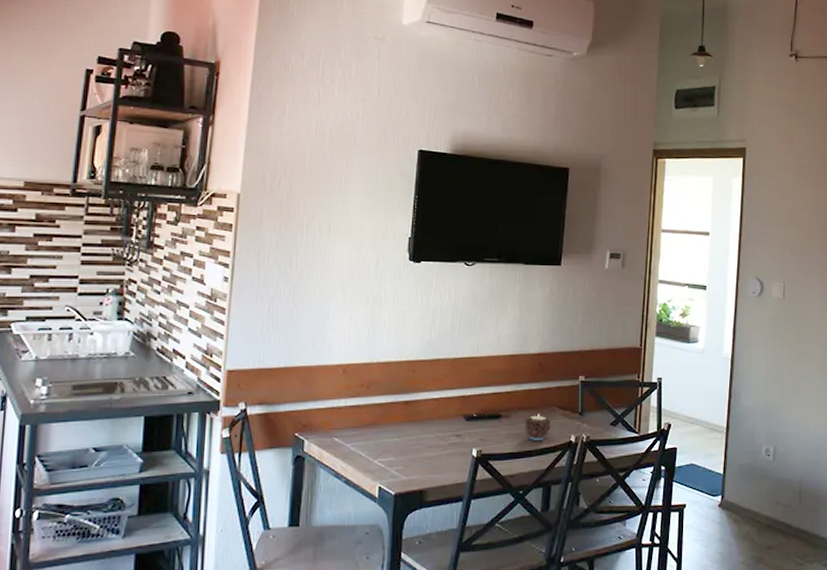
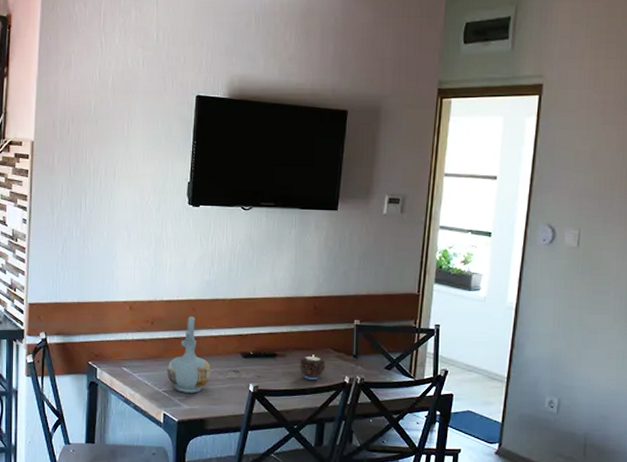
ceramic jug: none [383,379,432,462] -> present [167,316,211,393]

